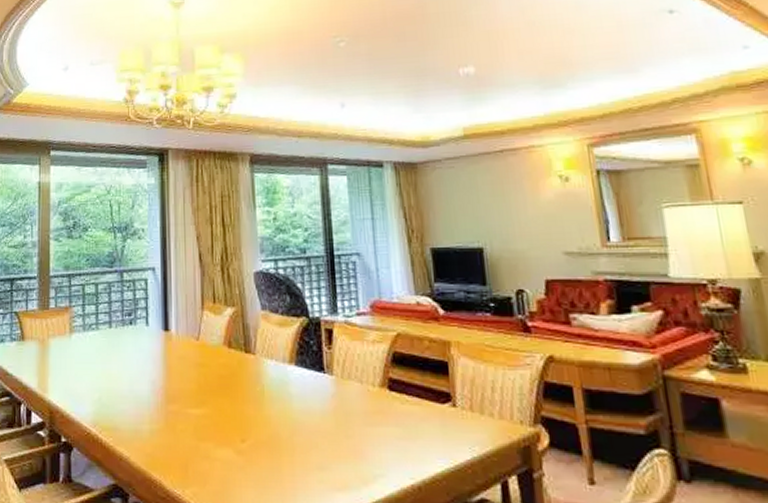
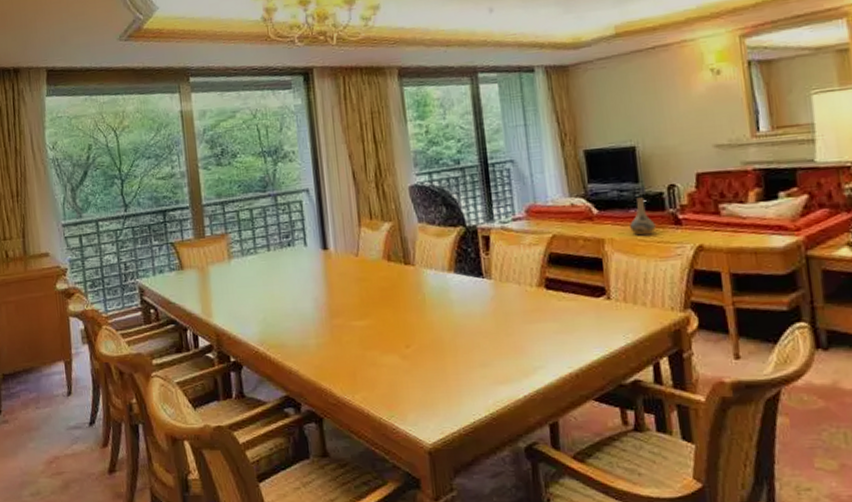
decorative vase: none [477,301,504,341] -> present [630,197,656,236]

